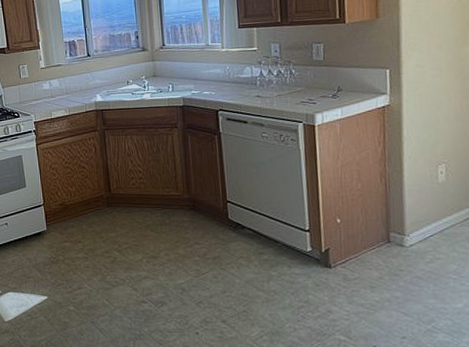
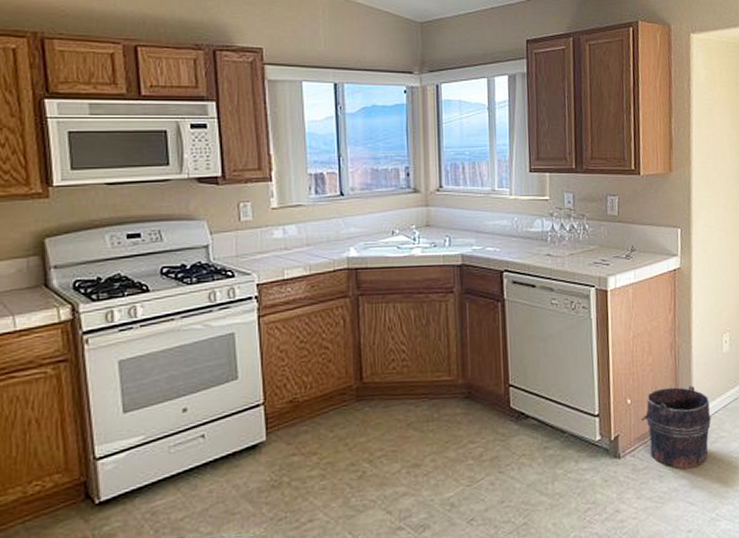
bucket: none [351,211,426,283] -> present [641,386,712,469]

